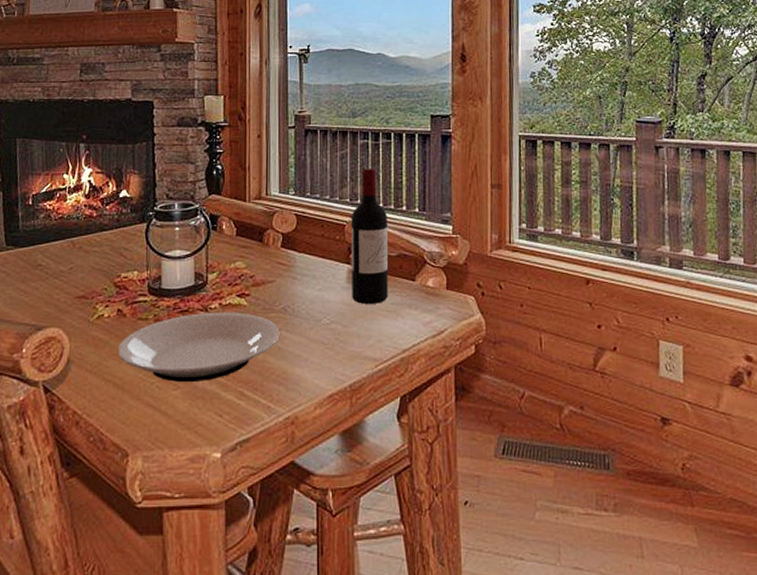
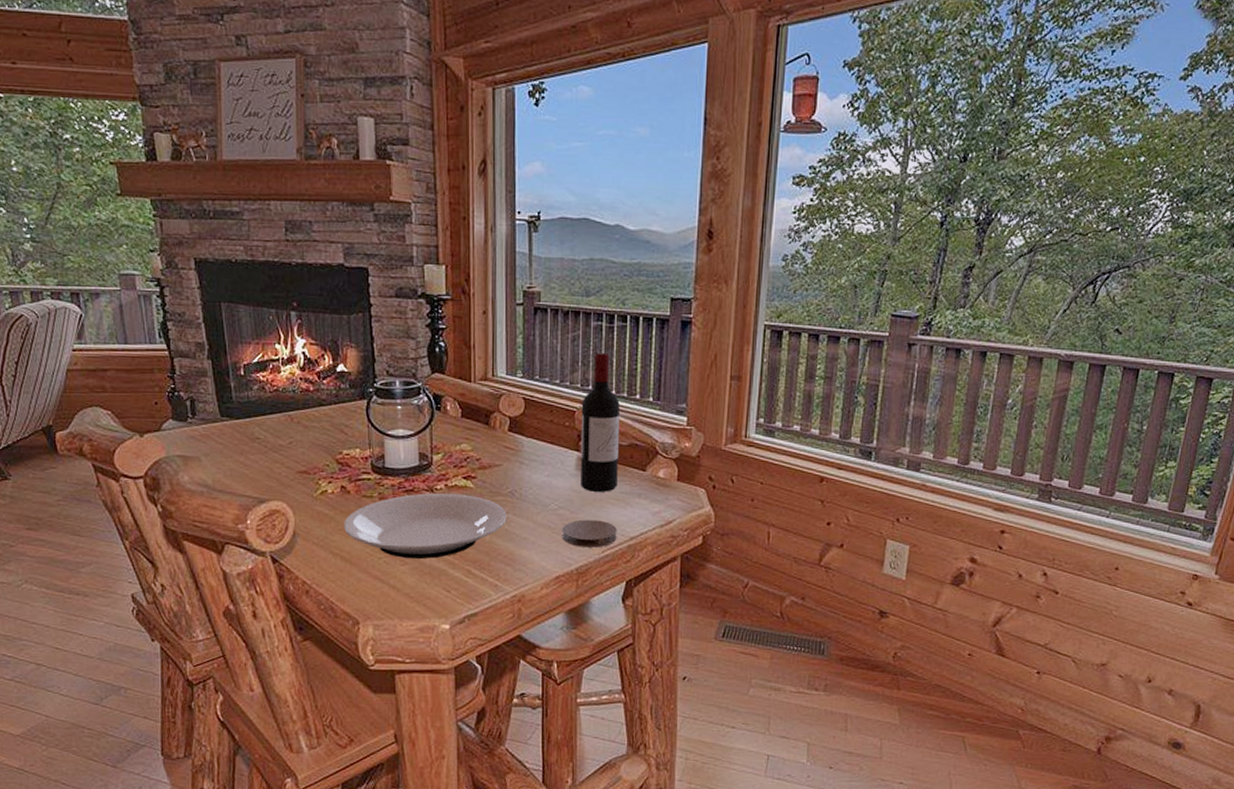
coaster: none [335,333,390,362] -> present [562,519,617,548]

